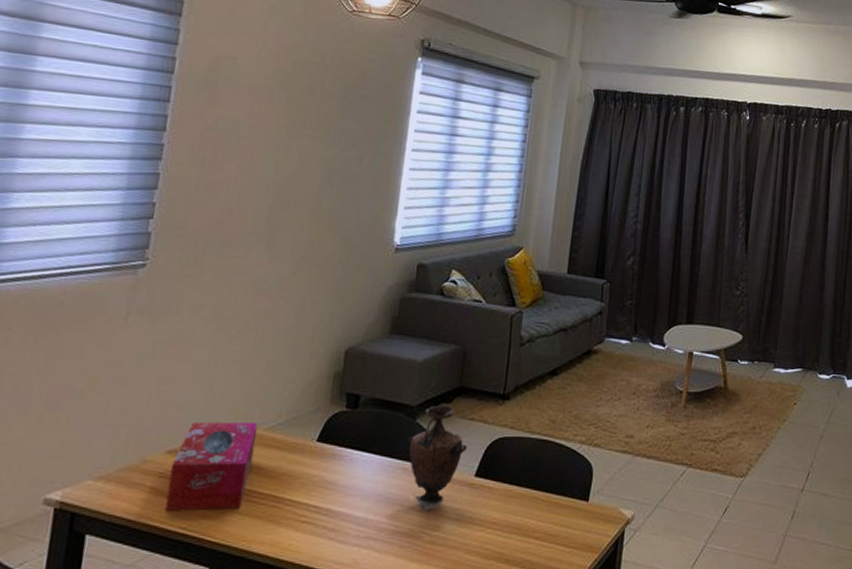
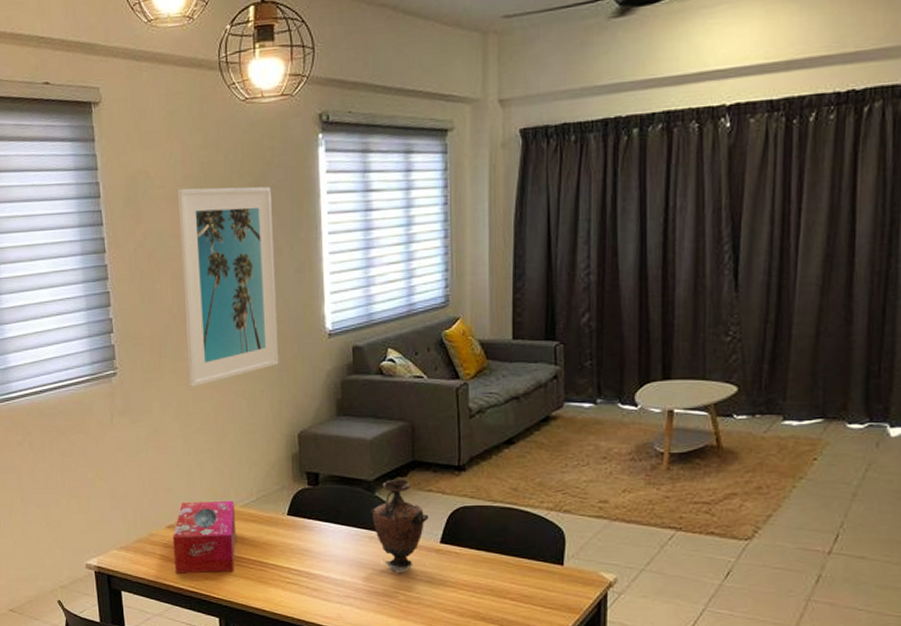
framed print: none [233,80,363,289] -> present [177,186,279,387]

